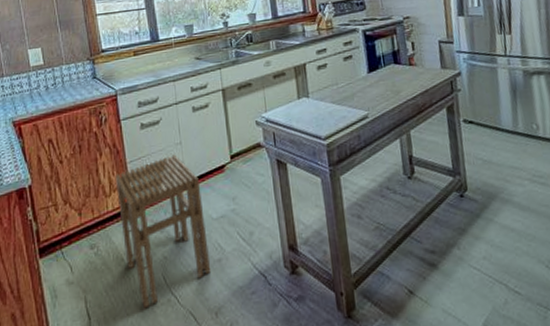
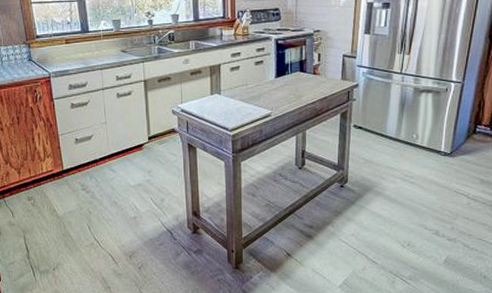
stool: present [114,154,211,309] -> none [48,132,128,248]

